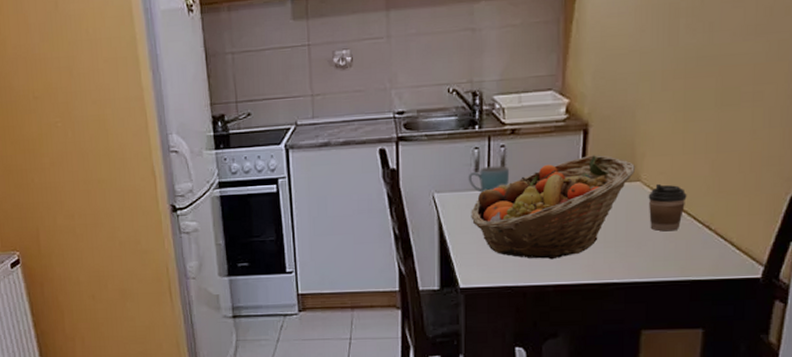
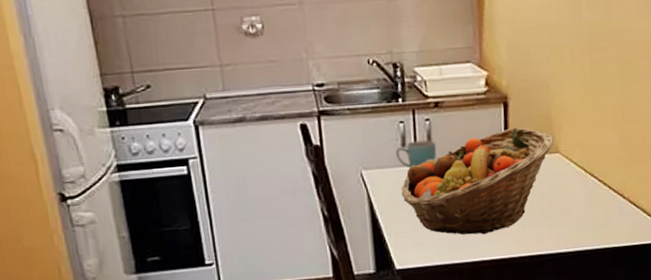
coffee cup: present [648,183,687,232] -> none [567,154,601,202]

